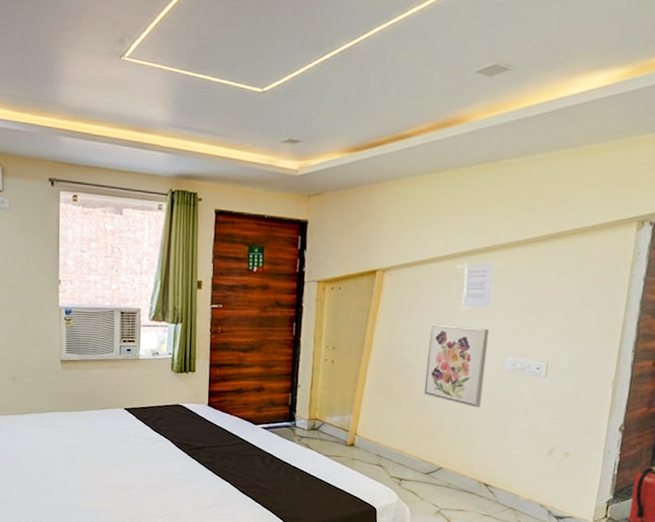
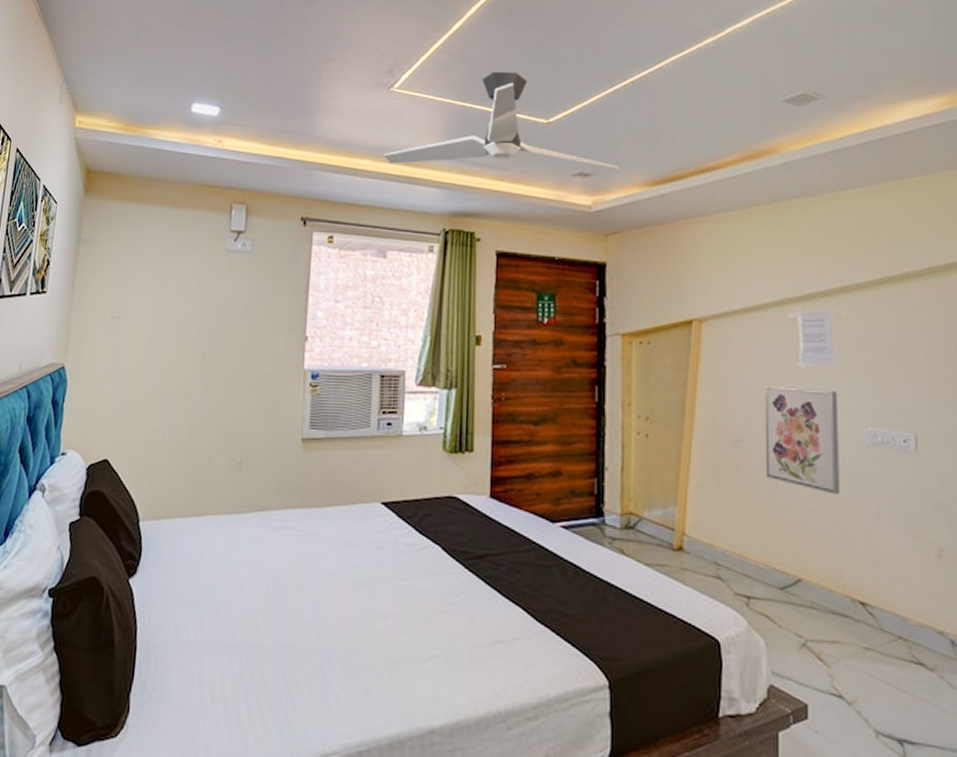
ceiling fan: none [118,41,325,136] -> present [384,71,621,169]

